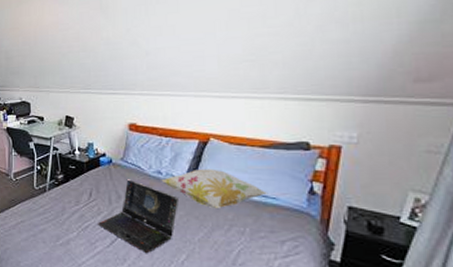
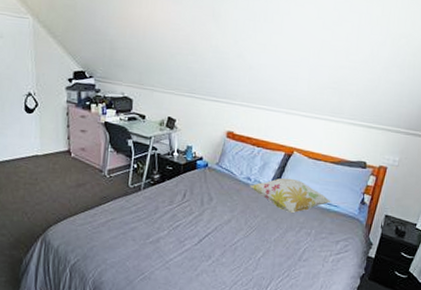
laptop computer: present [98,179,180,253] -> none [189,183,263,251]

